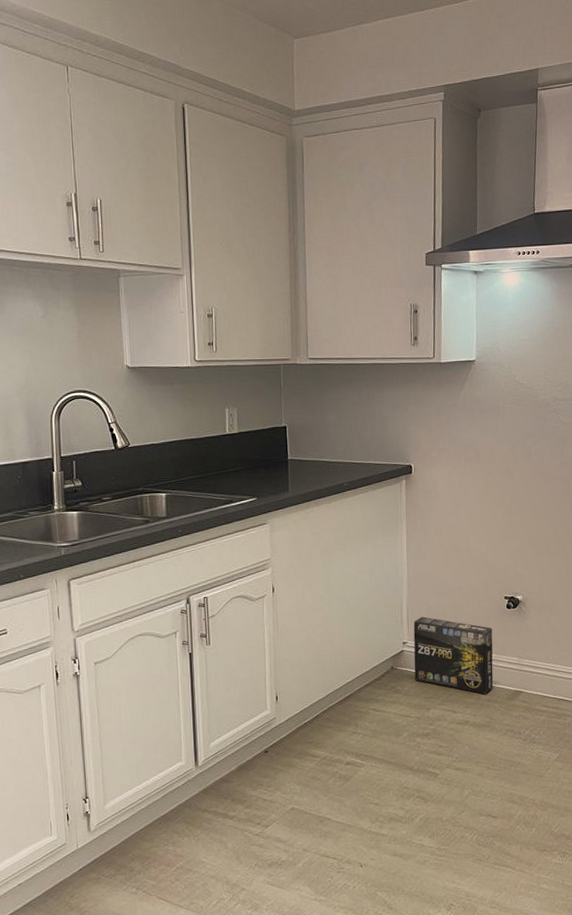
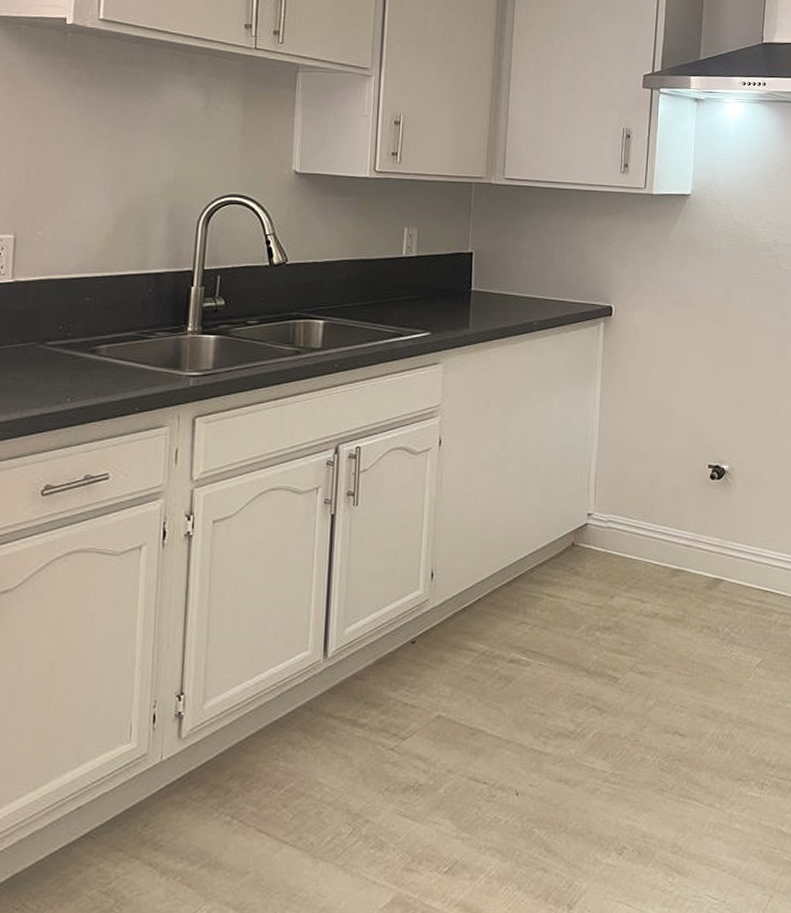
box: present [413,616,493,694] -> none [598,484,693,581]

